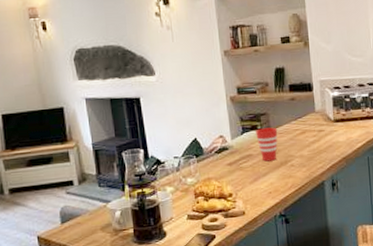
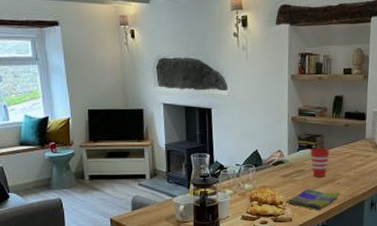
dish towel: none [236,175,296,199] -> present [286,188,340,210]

